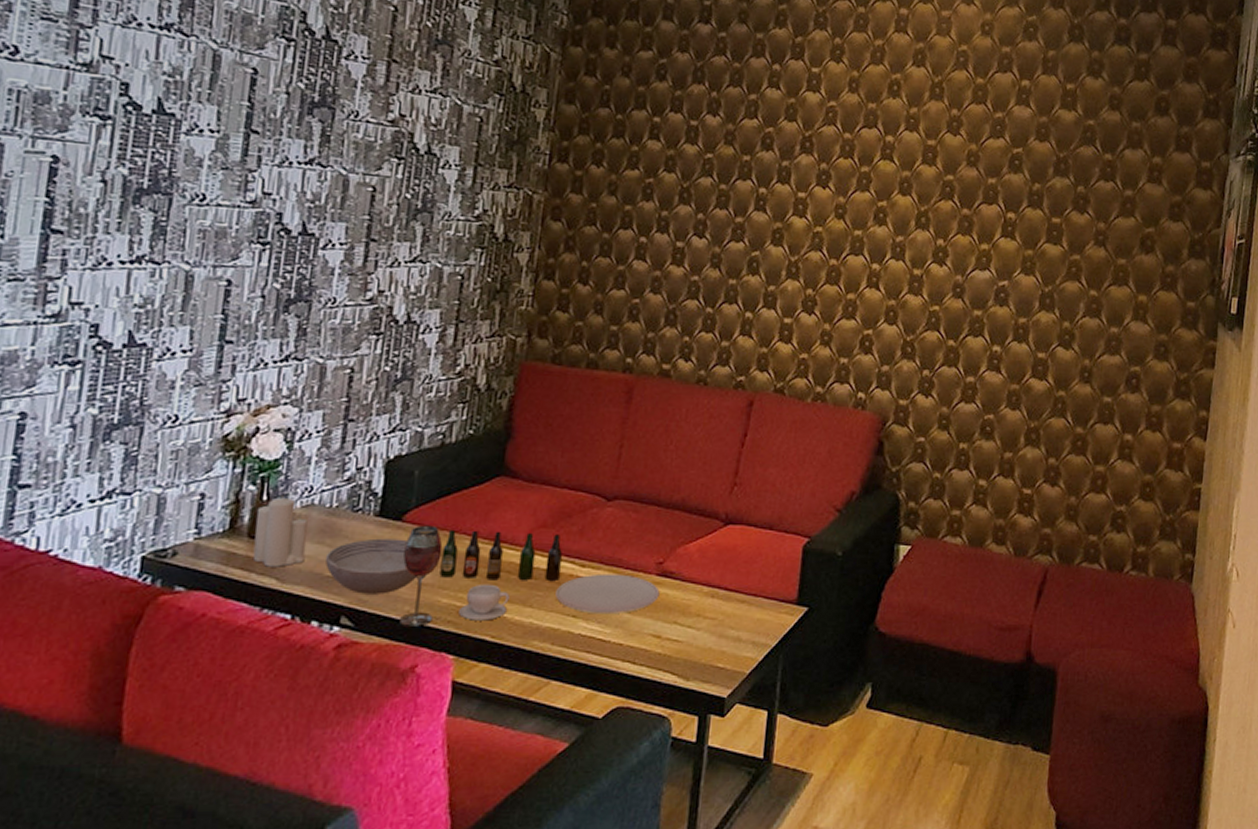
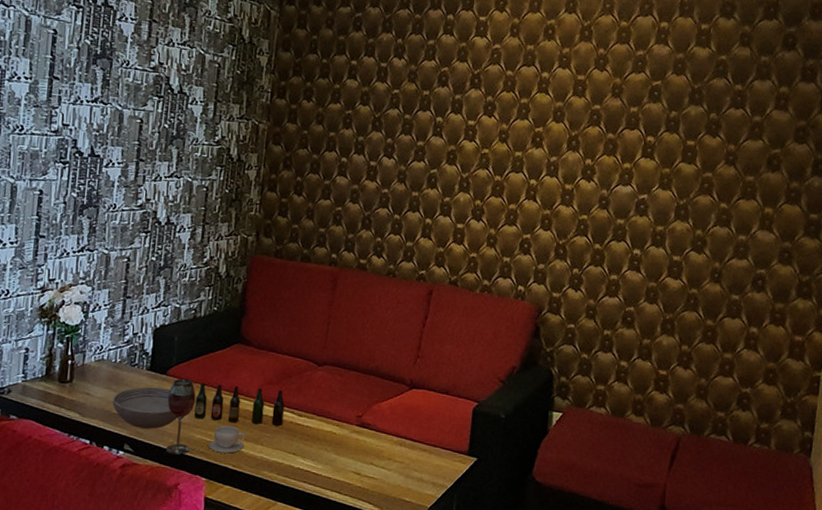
candle: present [252,495,308,567] -> none [62,352,100,405]
plate: present [555,573,660,615] -> none [280,422,359,454]

